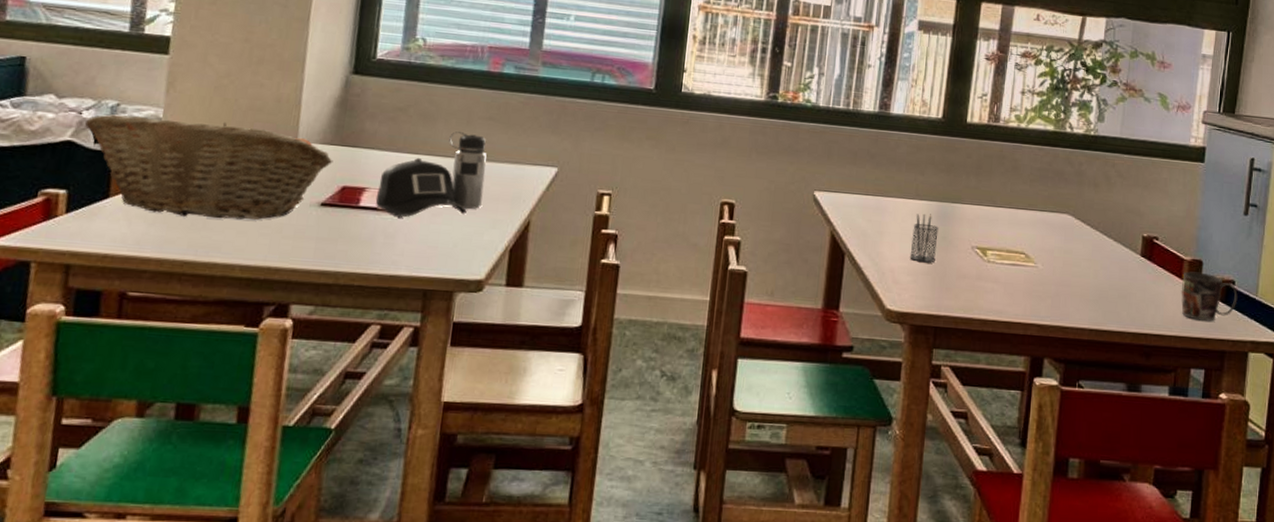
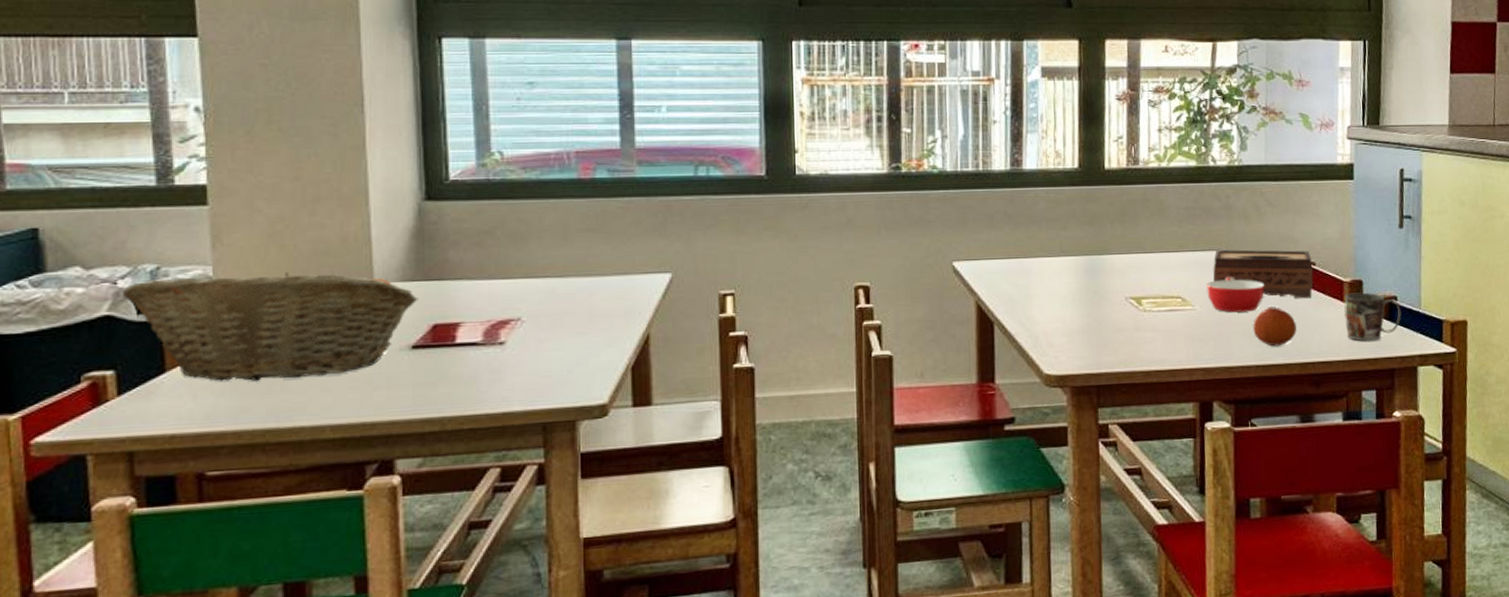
water bottle: present [375,132,487,218] -> none [473,248,593,350]
pencil holder: present [909,213,939,263] -> none [1062,269,1089,321]
bowl: none [1050,240,1107,277] -> present [1206,277,1265,313]
tissue box: none [1058,212,1155,272] -> present [1213,249,1313,299]
fruit: none [1091,274,1133,314] -> present [1253,307,1296,347]

